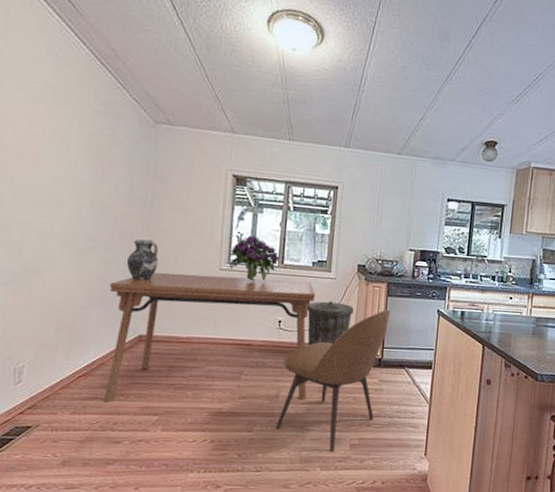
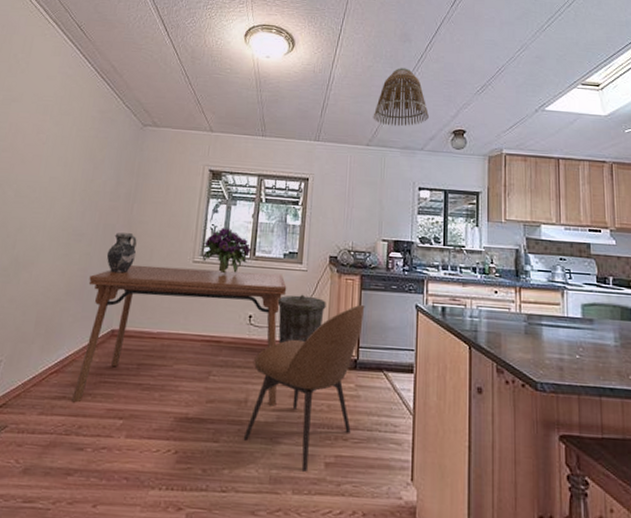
lamp shade: none [405,70,463,135] -> present [373,68,429,127]

